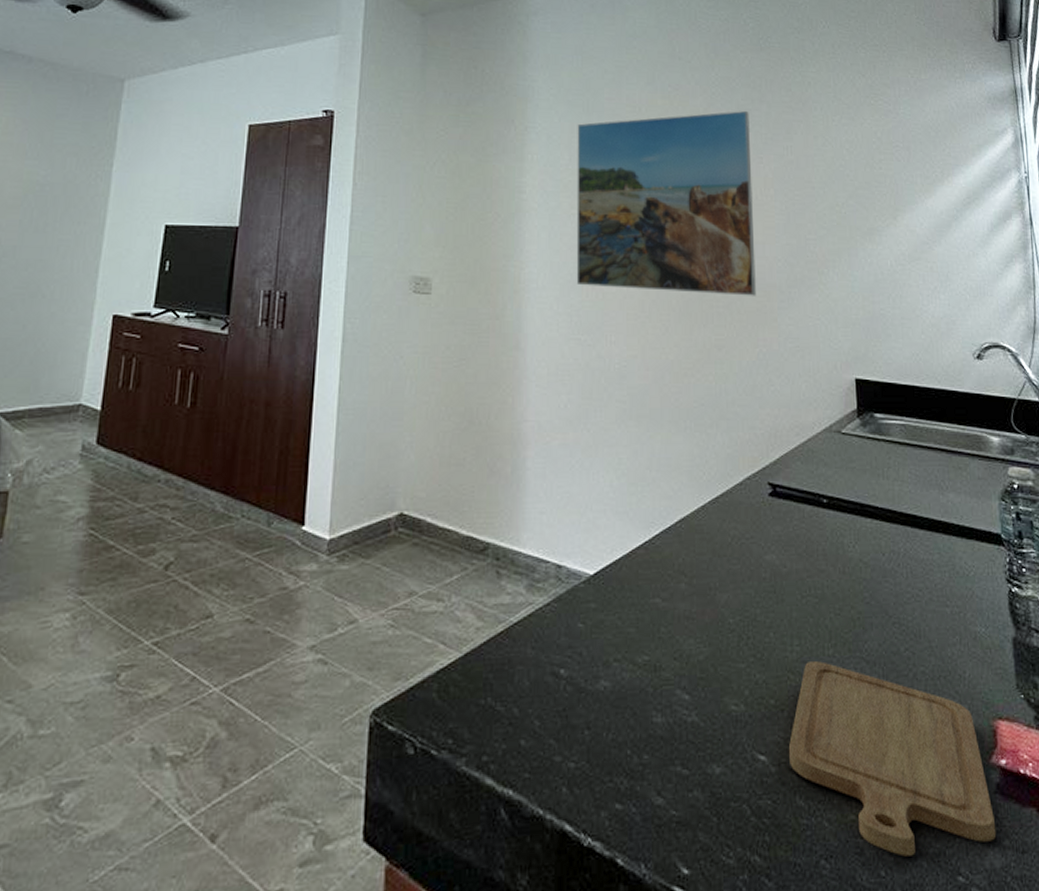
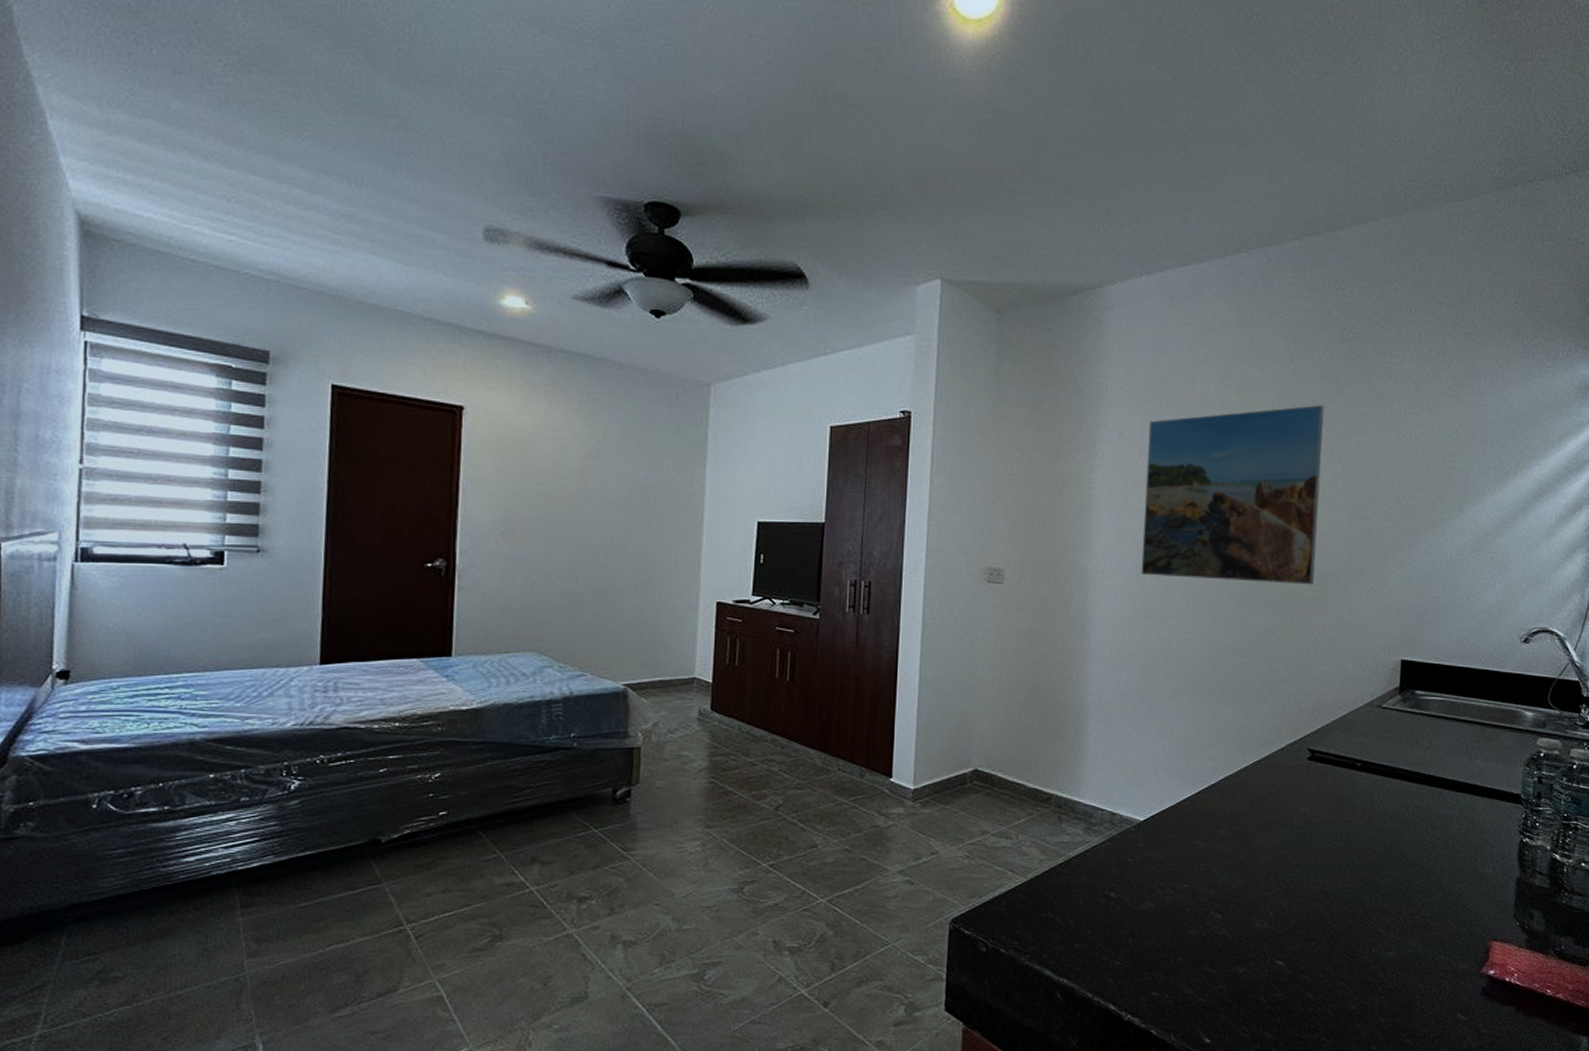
chopping board: present [788,661,997,857] -> none [1303,892,1477,1037]

